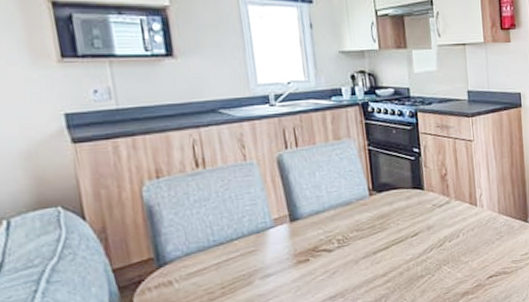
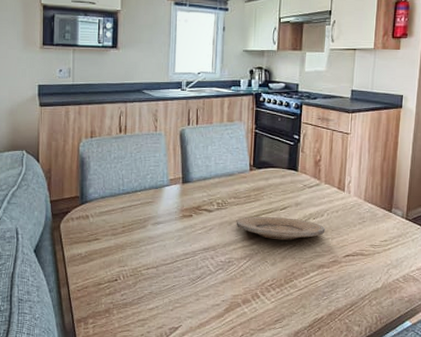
plate: none [363,244,464,273] -> present [236,216,325,241]

